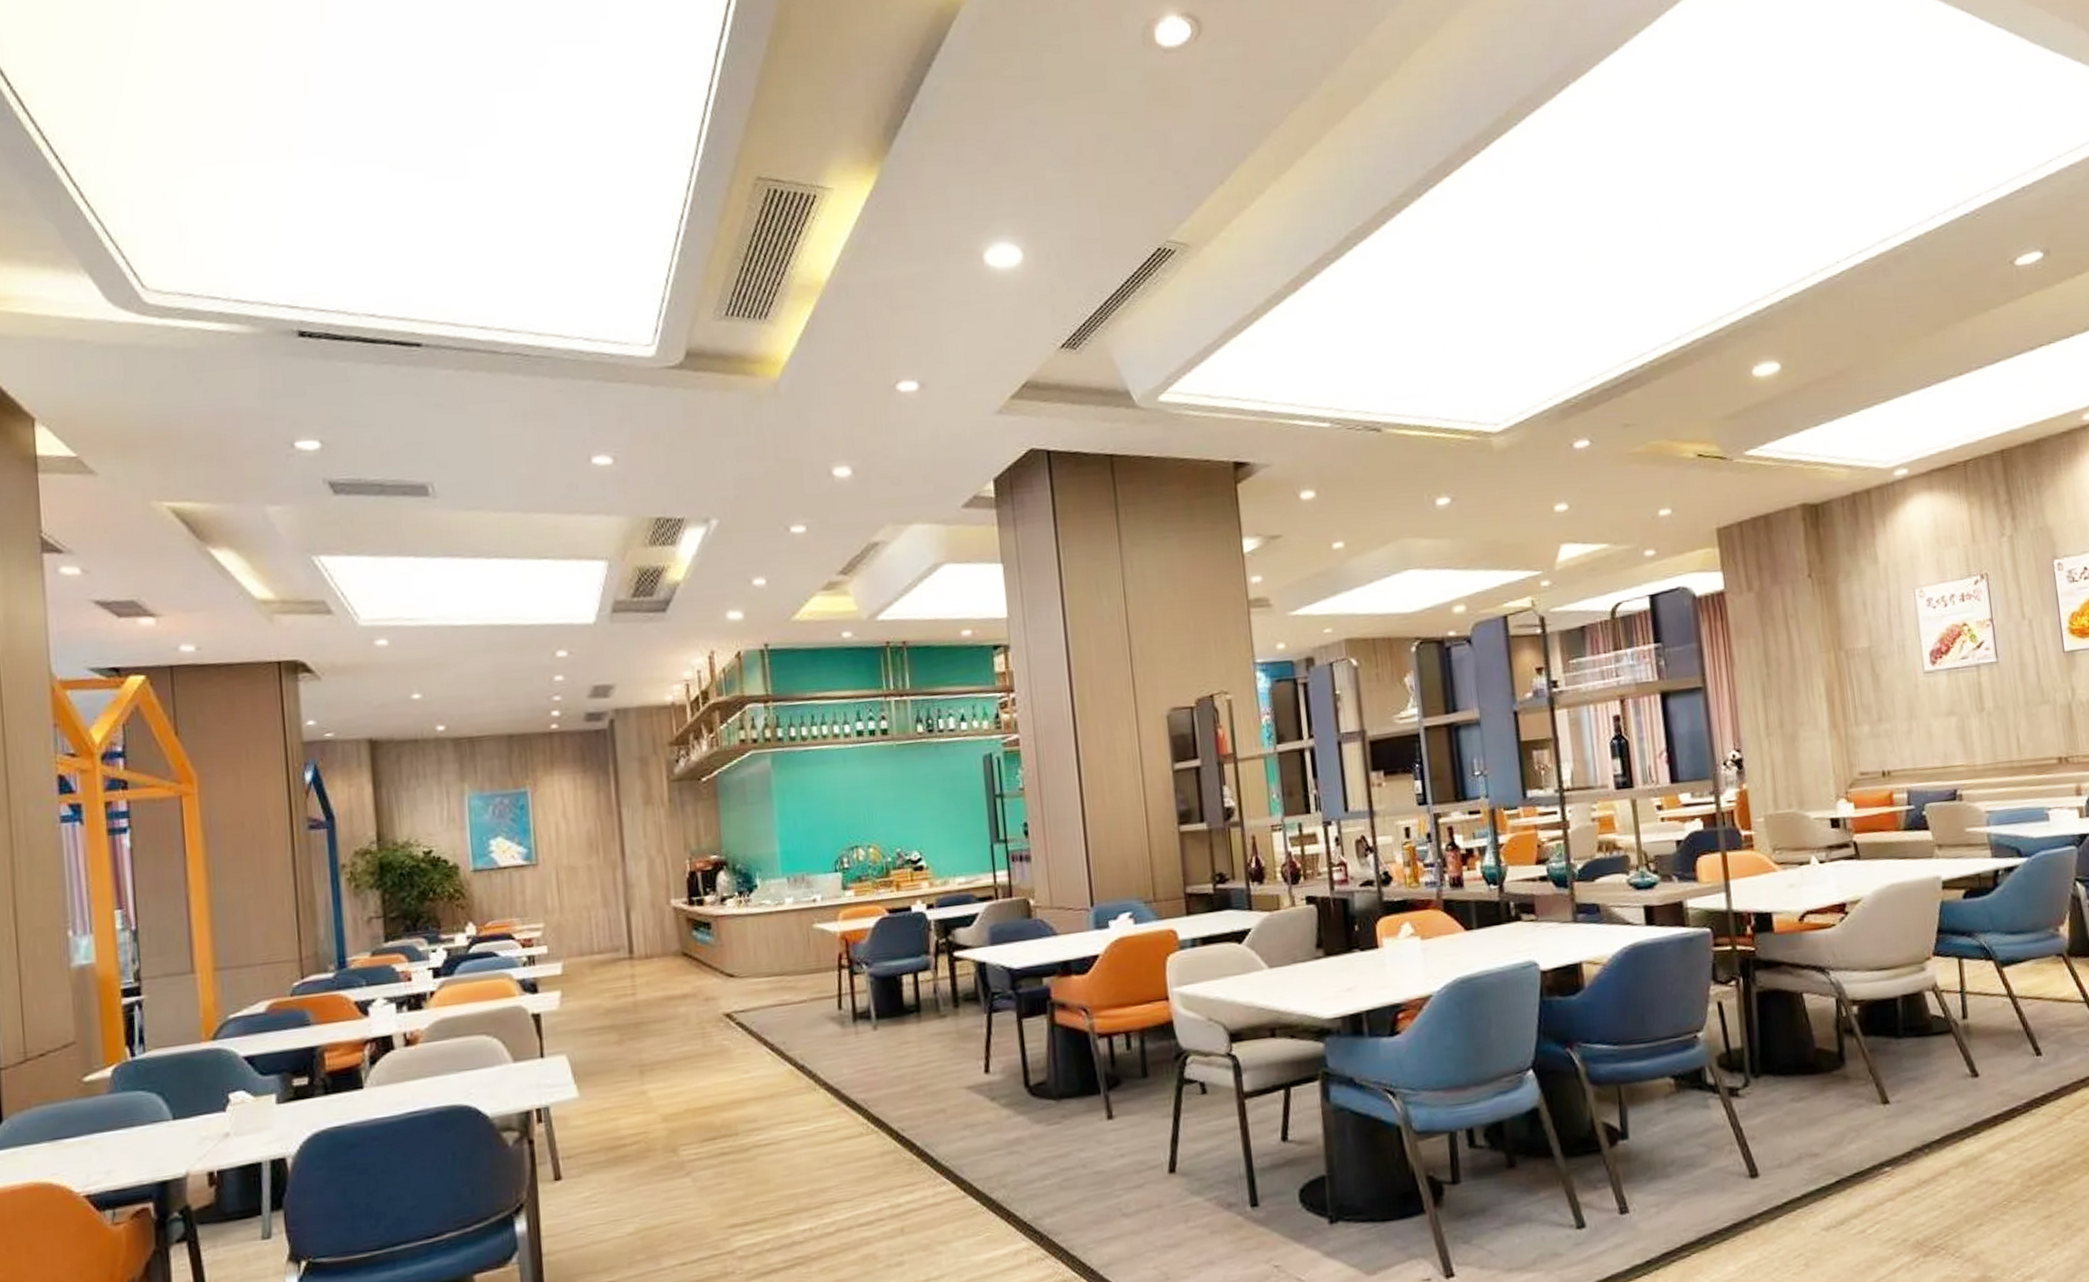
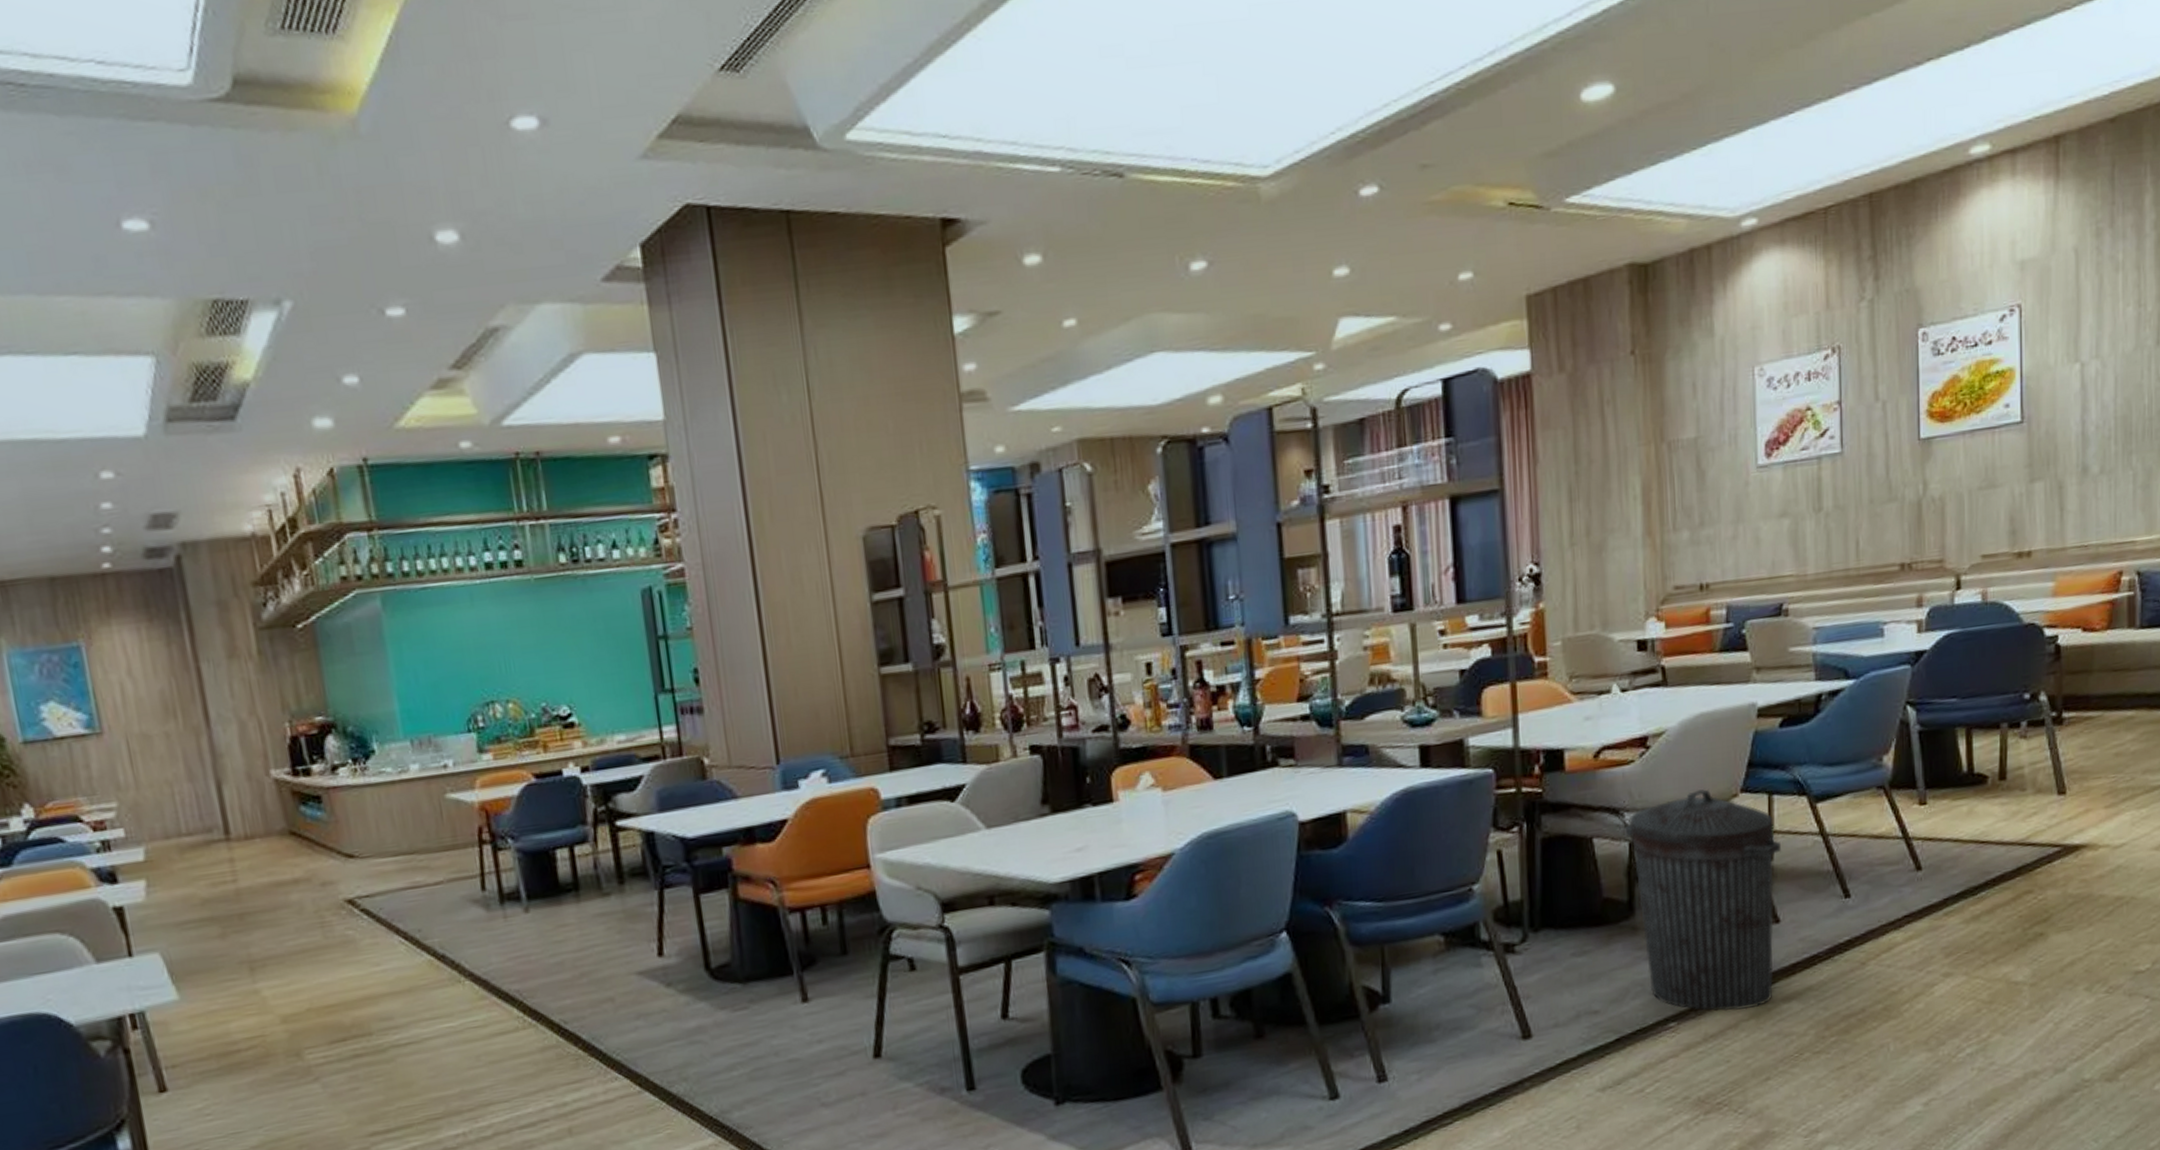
trash can: none [1831,951,1978,1159] -> present [1625,788,1781,1012]

